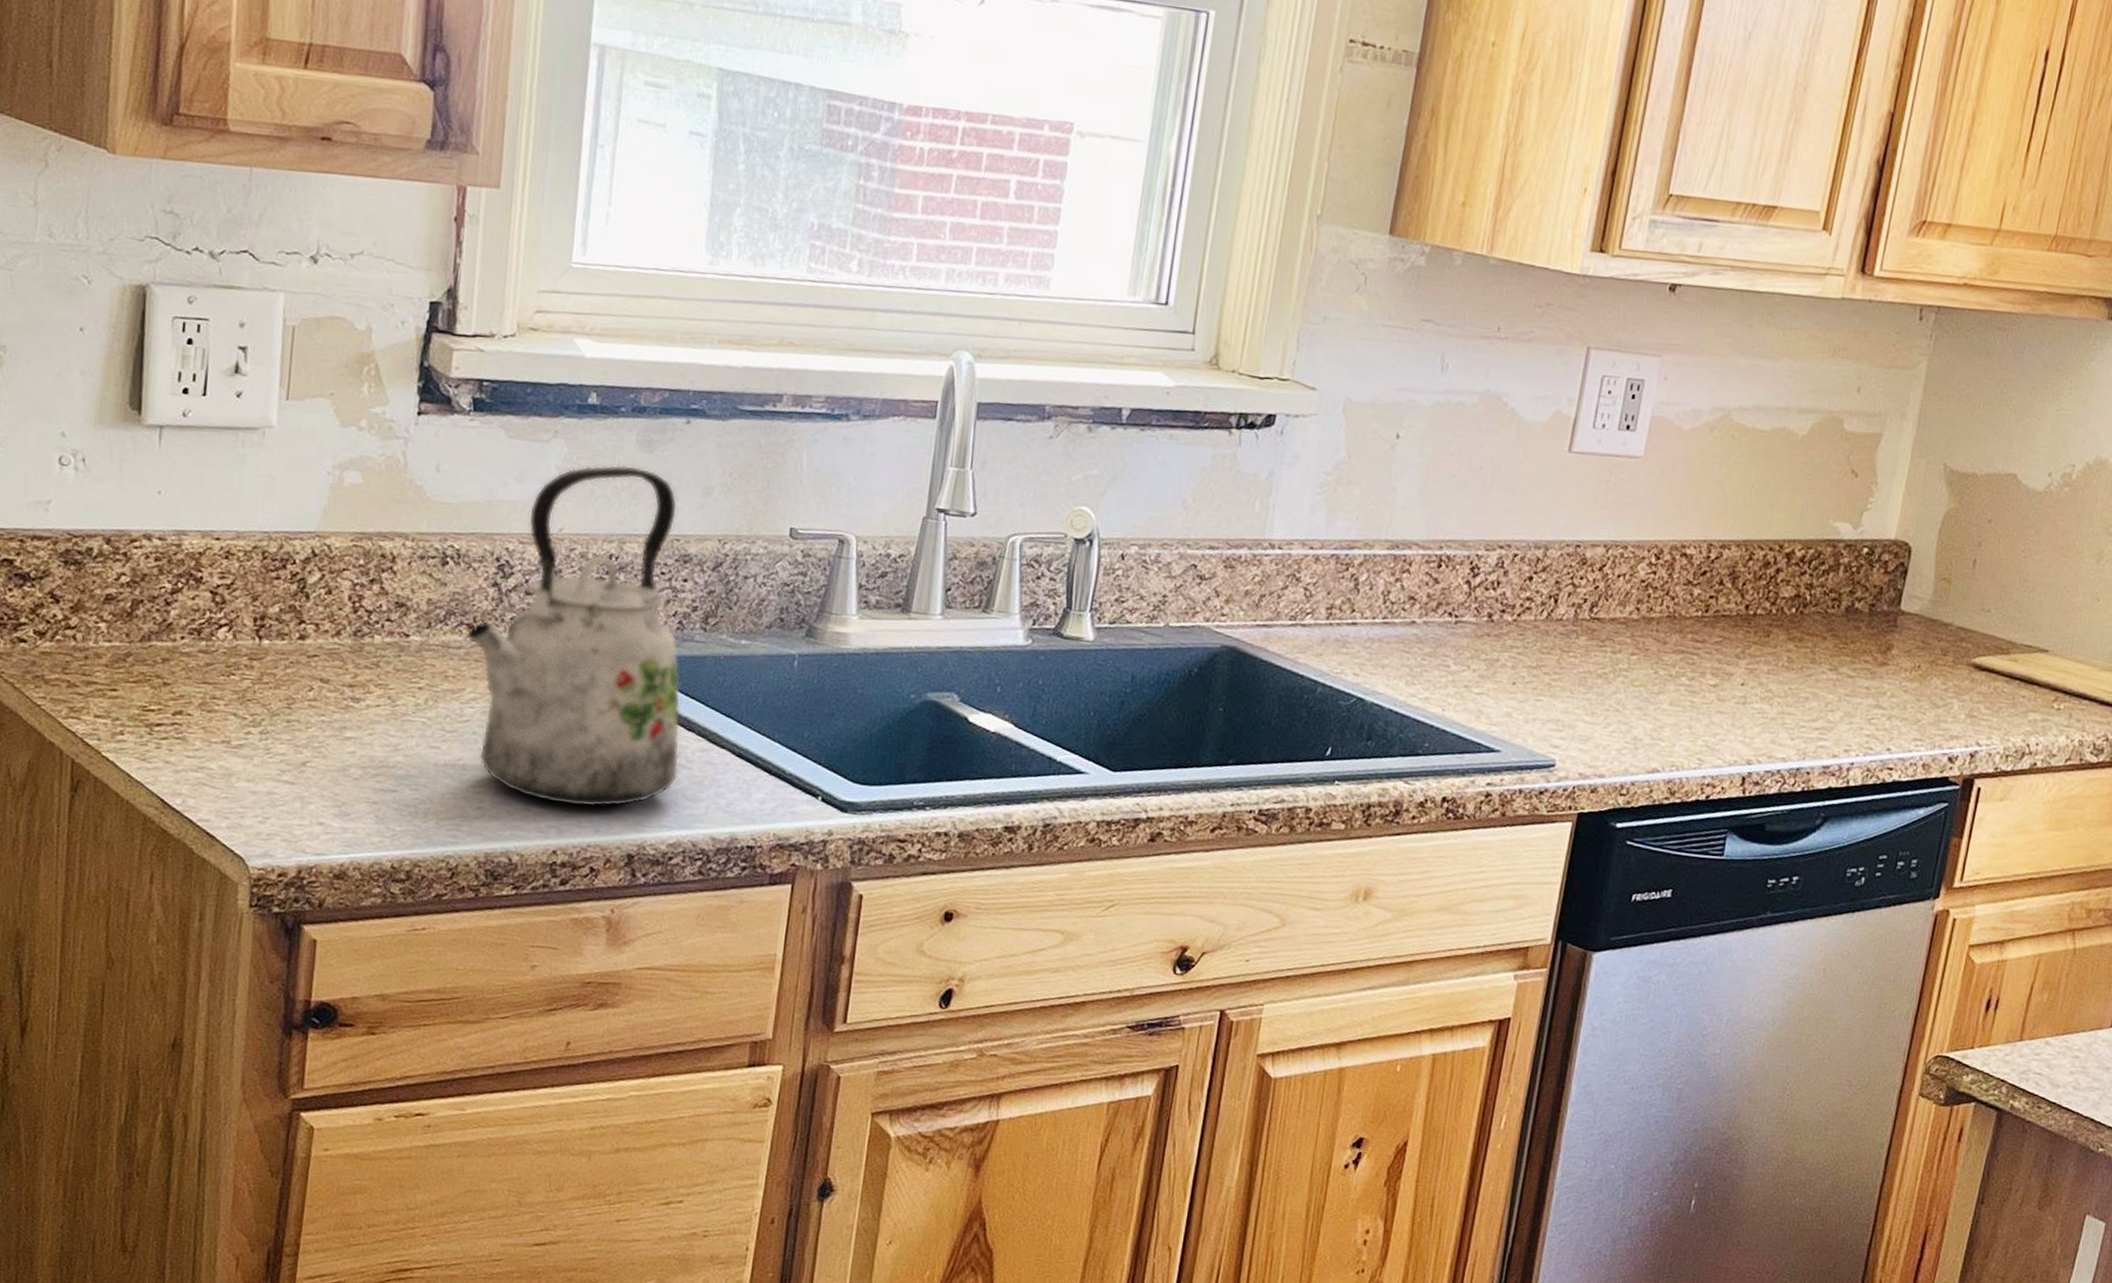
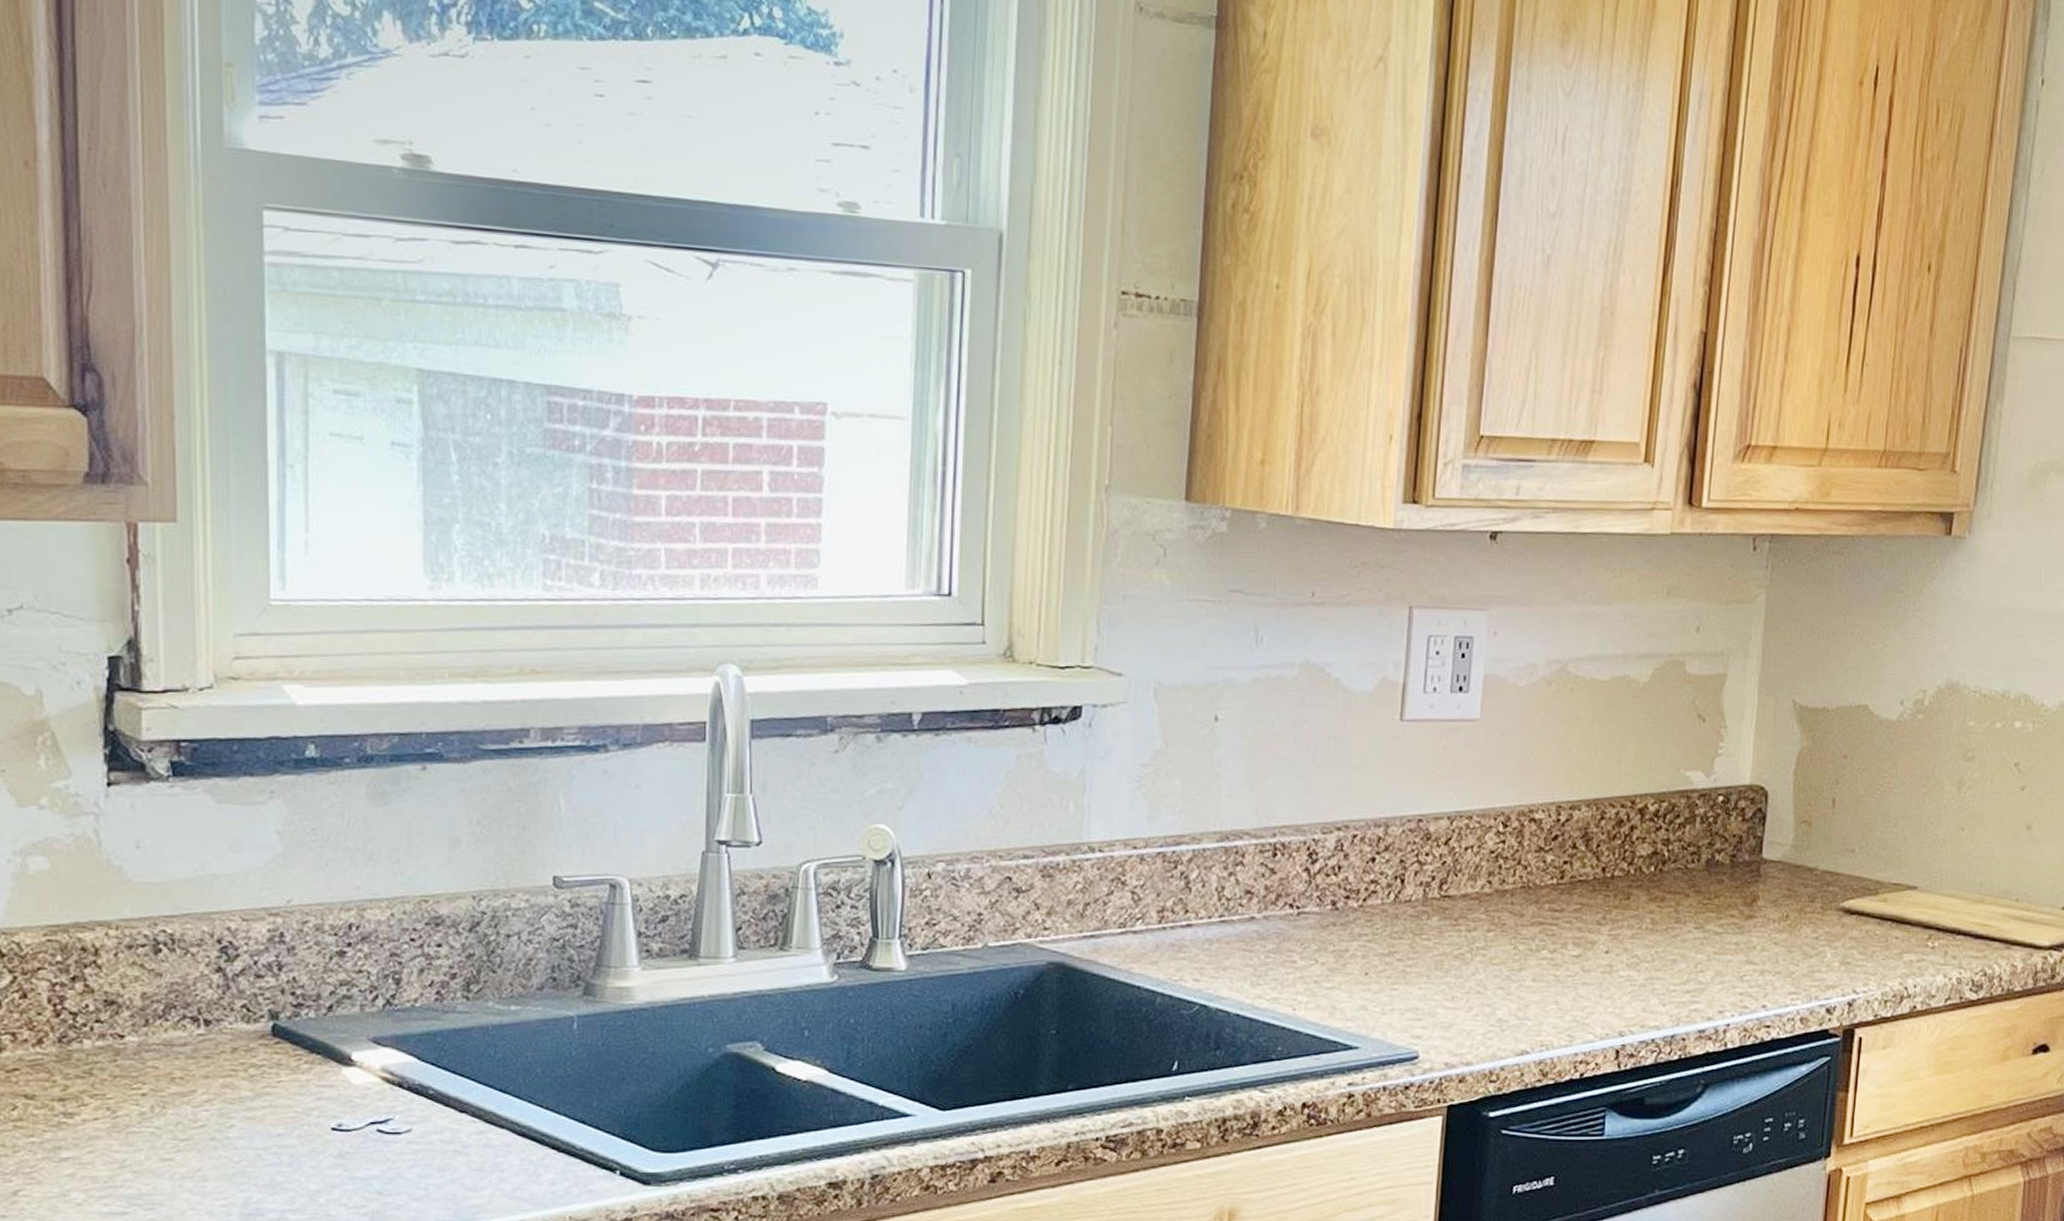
kettle: present [465,464,681,808] -> none [191,822,454,1209]

